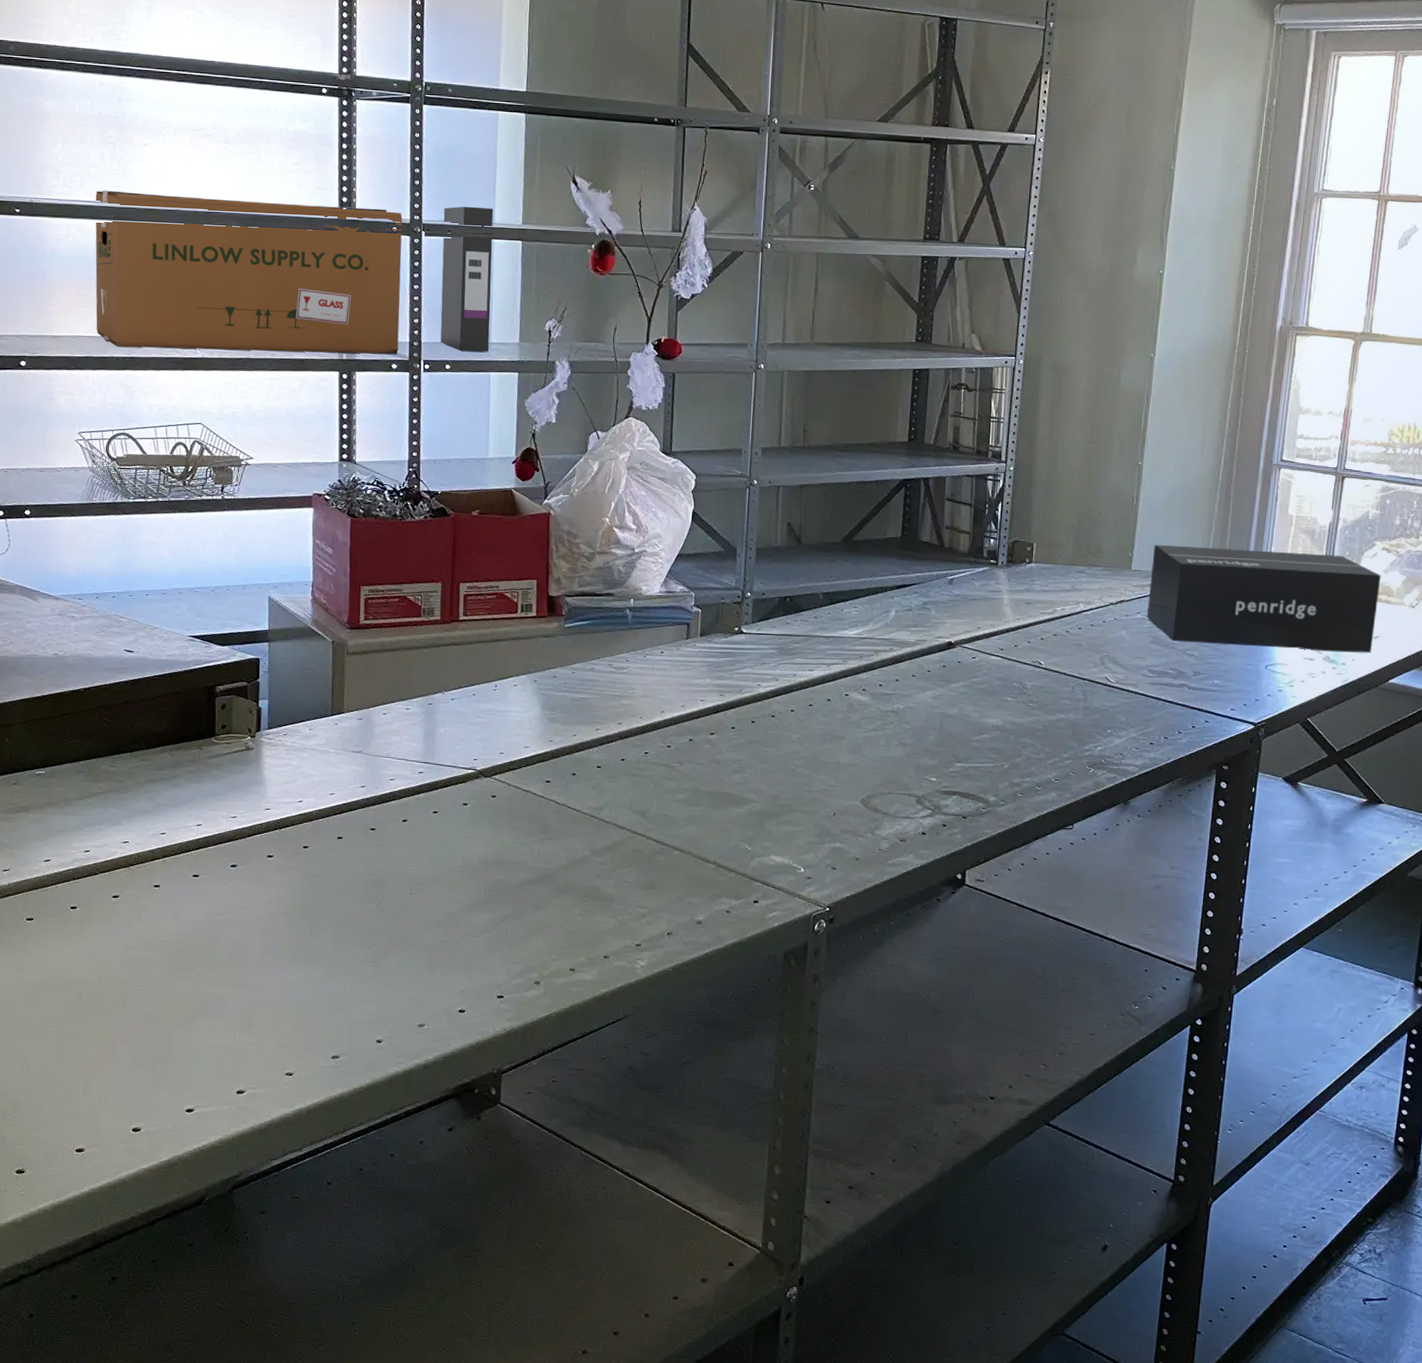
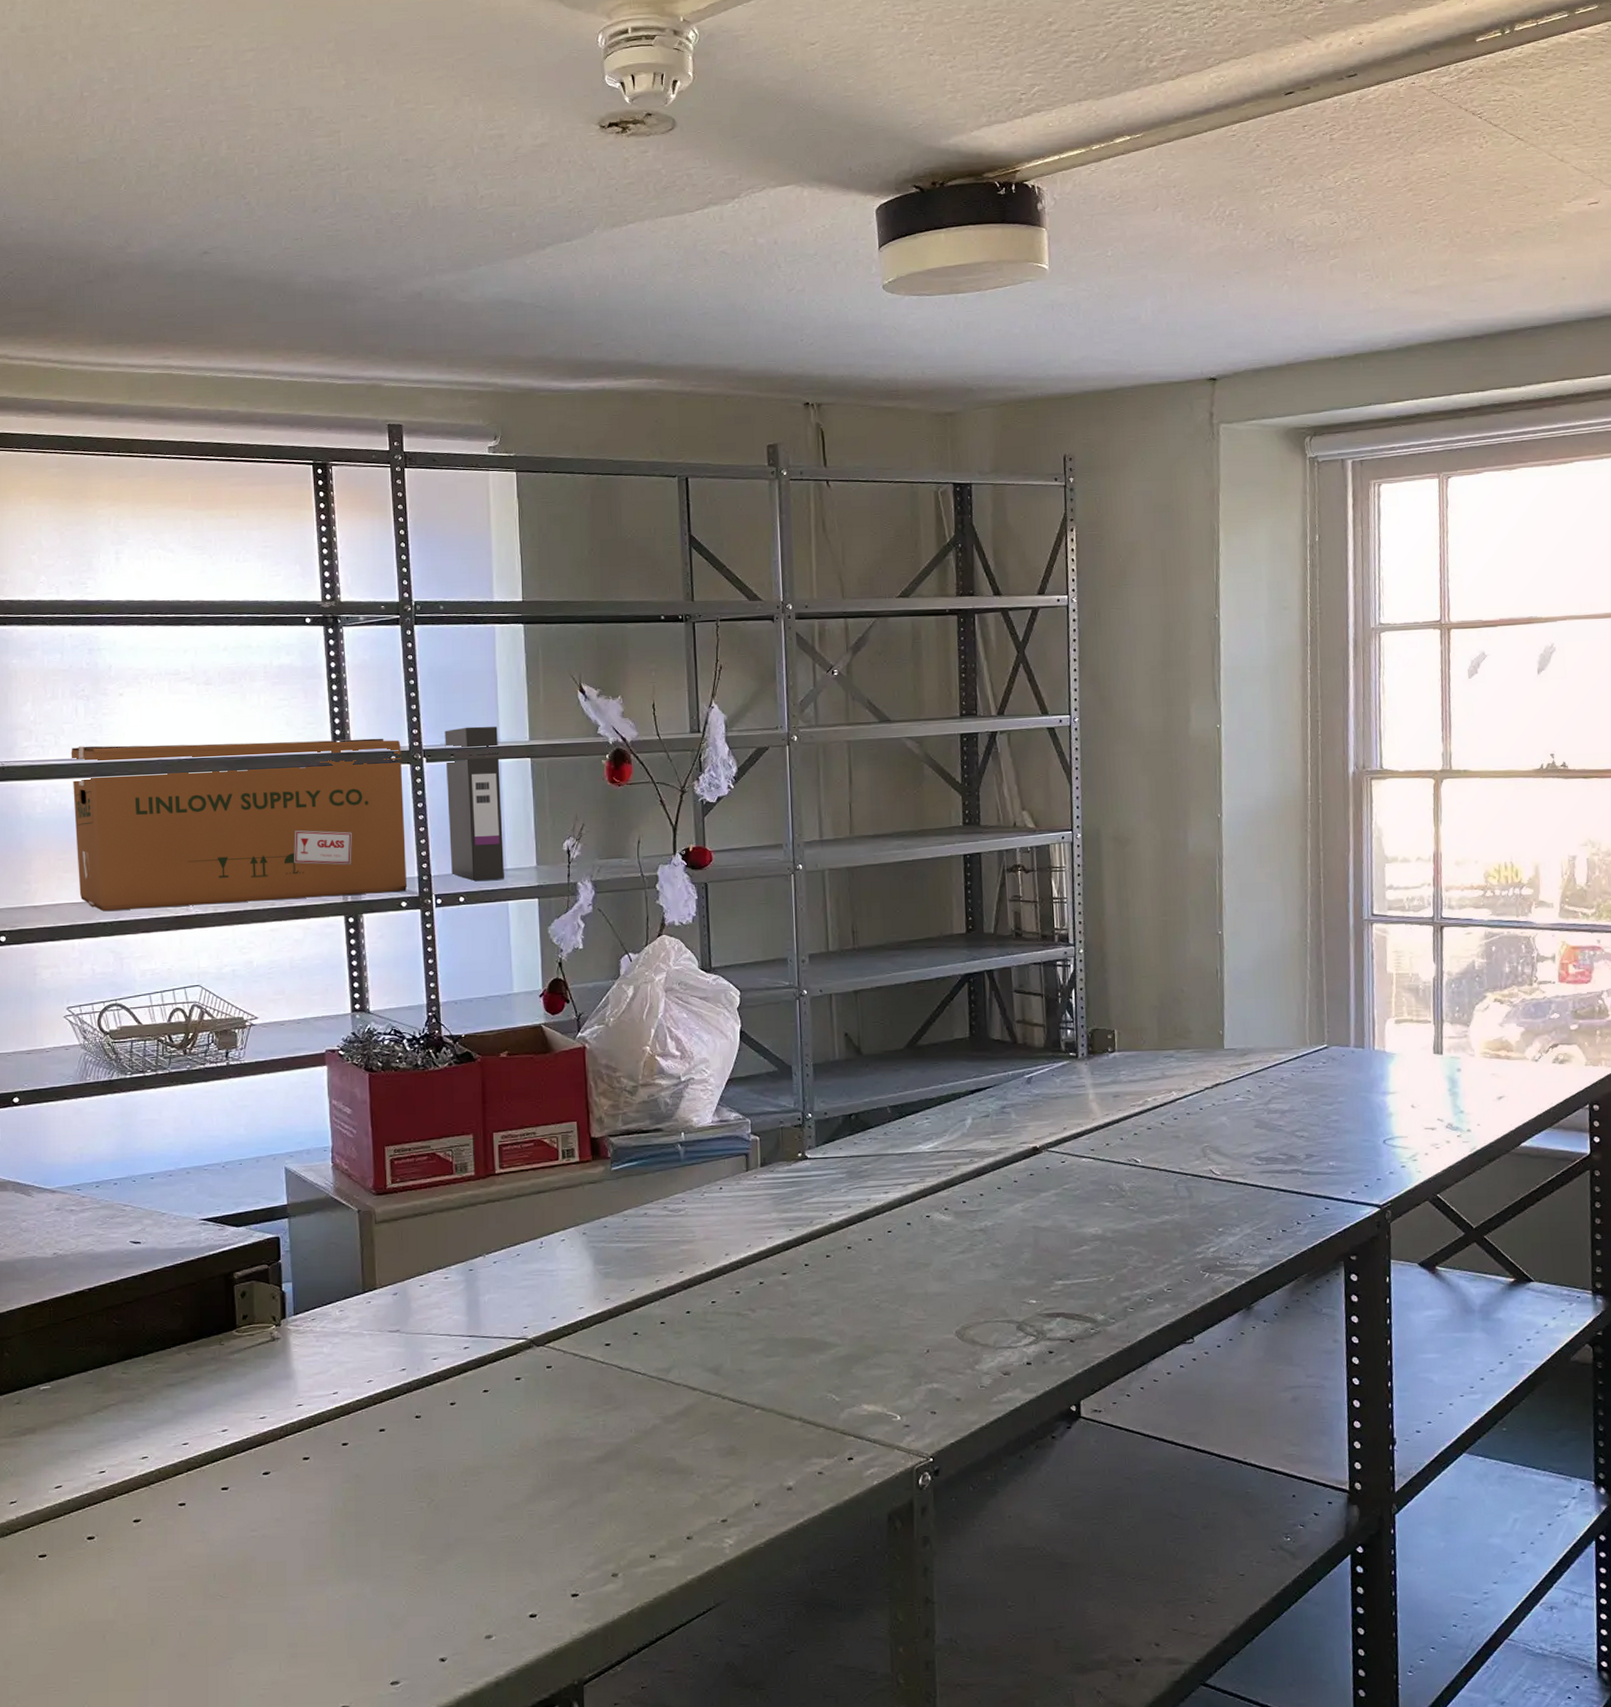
box: present [1146,544,1381,654] -> none [1245,1012,1498,1124]

